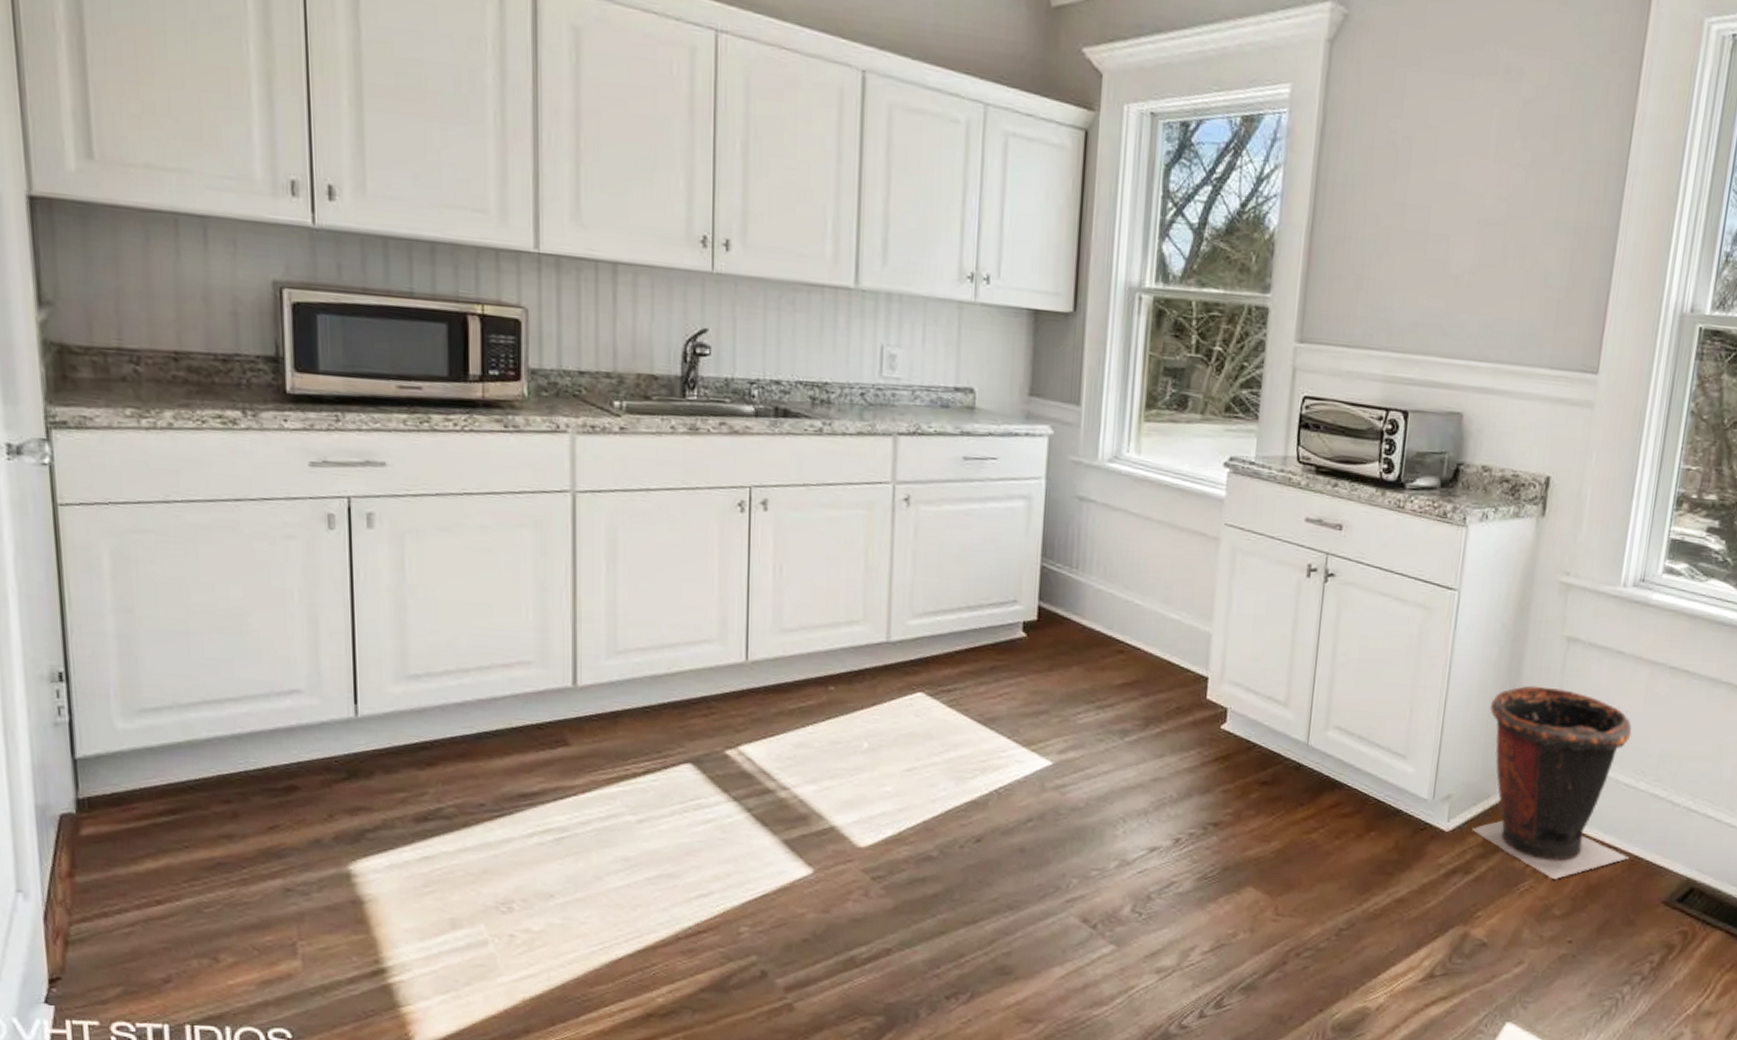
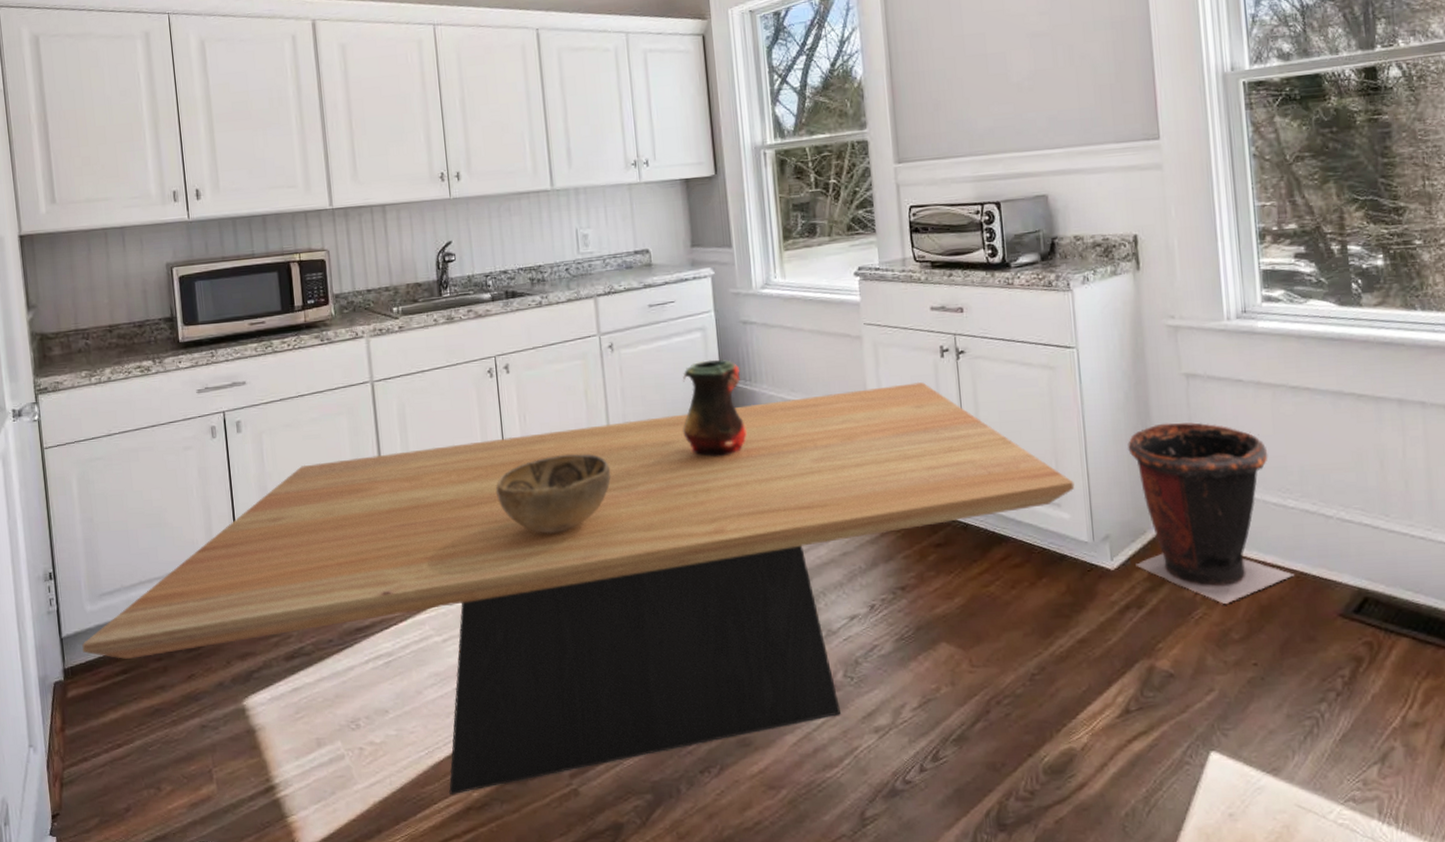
dining table: none [106,583,1426,998] -> present [81,381,1075,794]
decorative bowl: none [732,620,884,713] -> present [496,454,611,534]
vase: none [984,535,1066,651] -> present [683,359,747,456]

